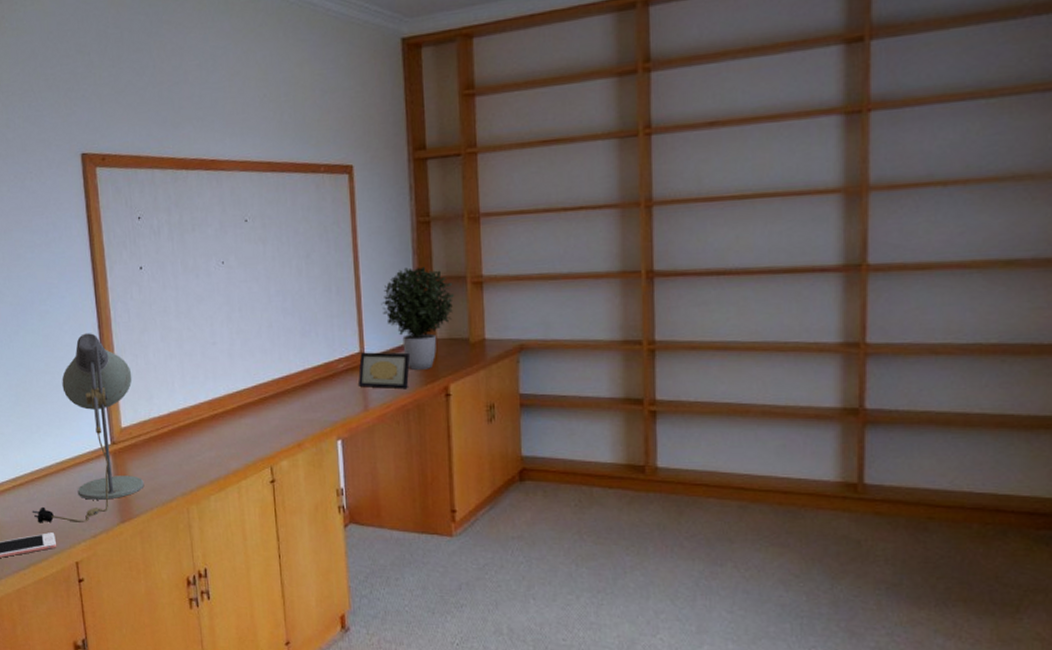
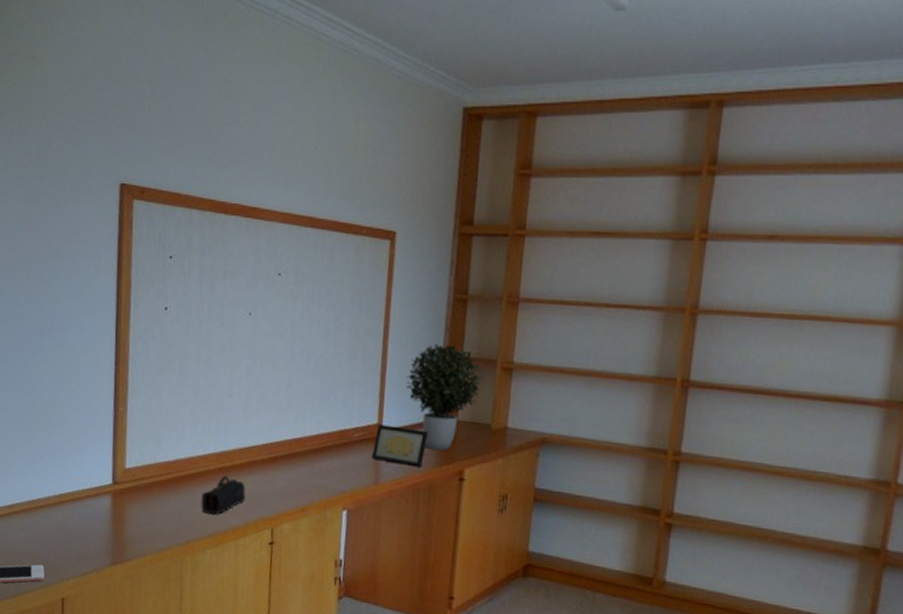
desk lamp: present [32,333,144,523] -> none [24,367,143,559]
pencil case: none [199,422,242,461] -> present [201,475,246,515]

